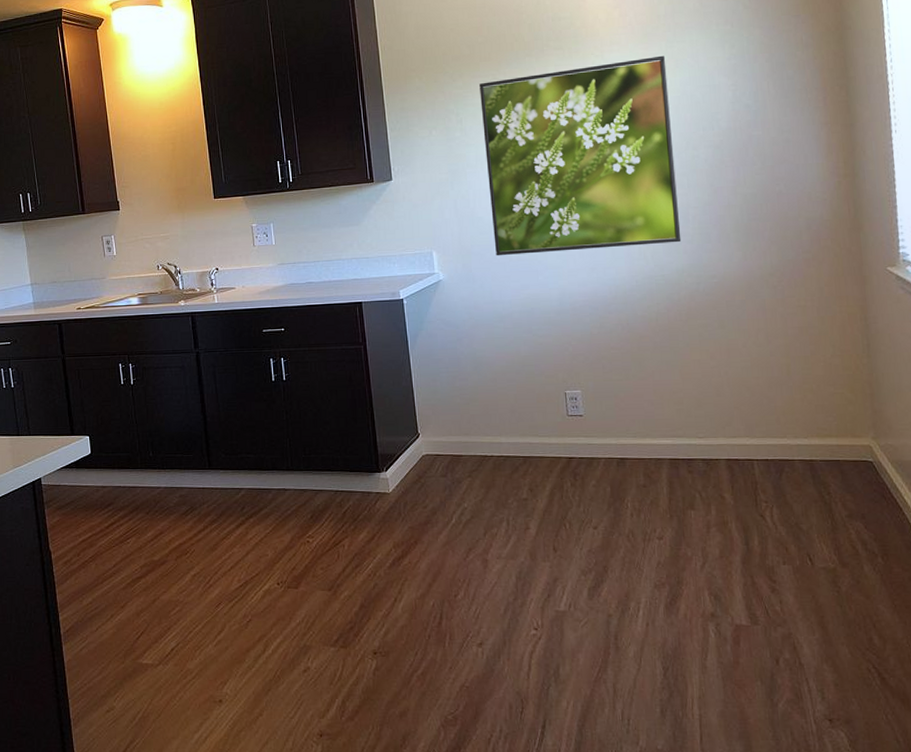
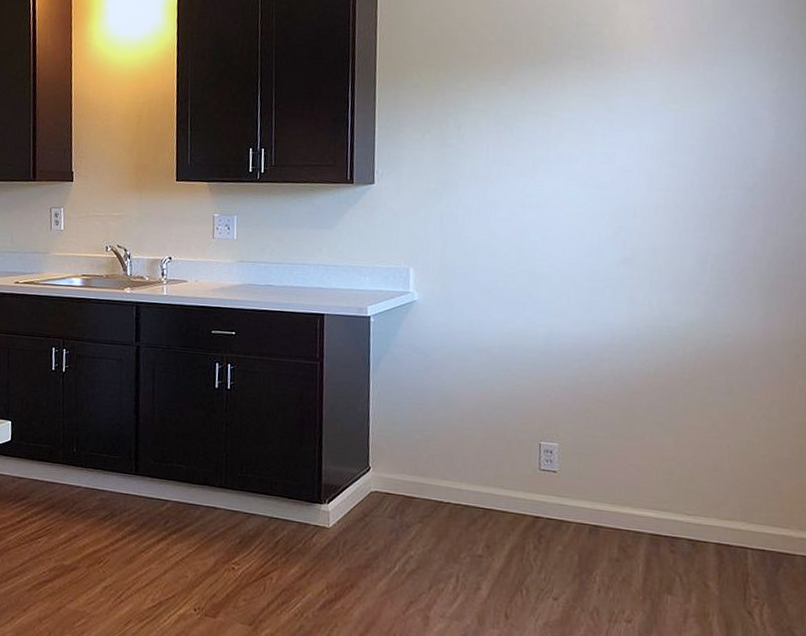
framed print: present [479,55,682,256] -> none [480,78,702,292]

